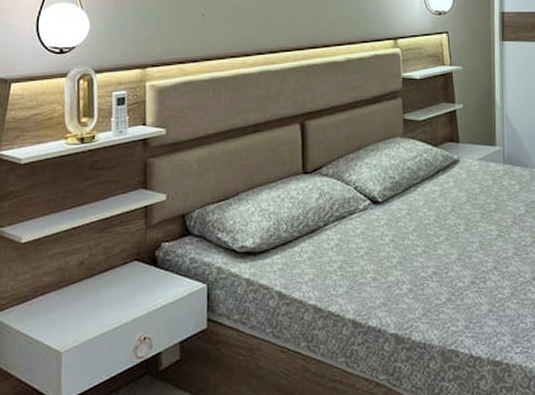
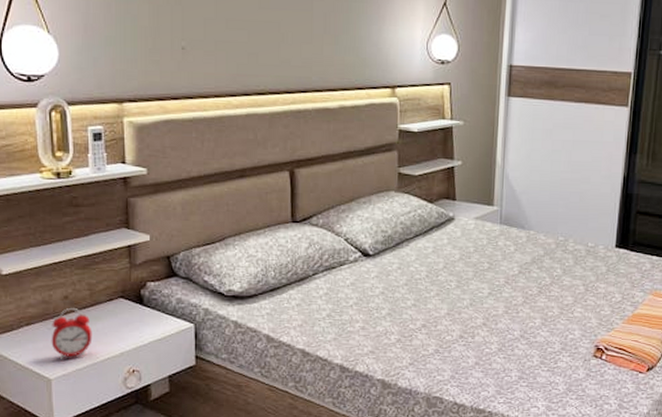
alarm clock: none [64,273,106,331] -> present [51,307,93,360]

